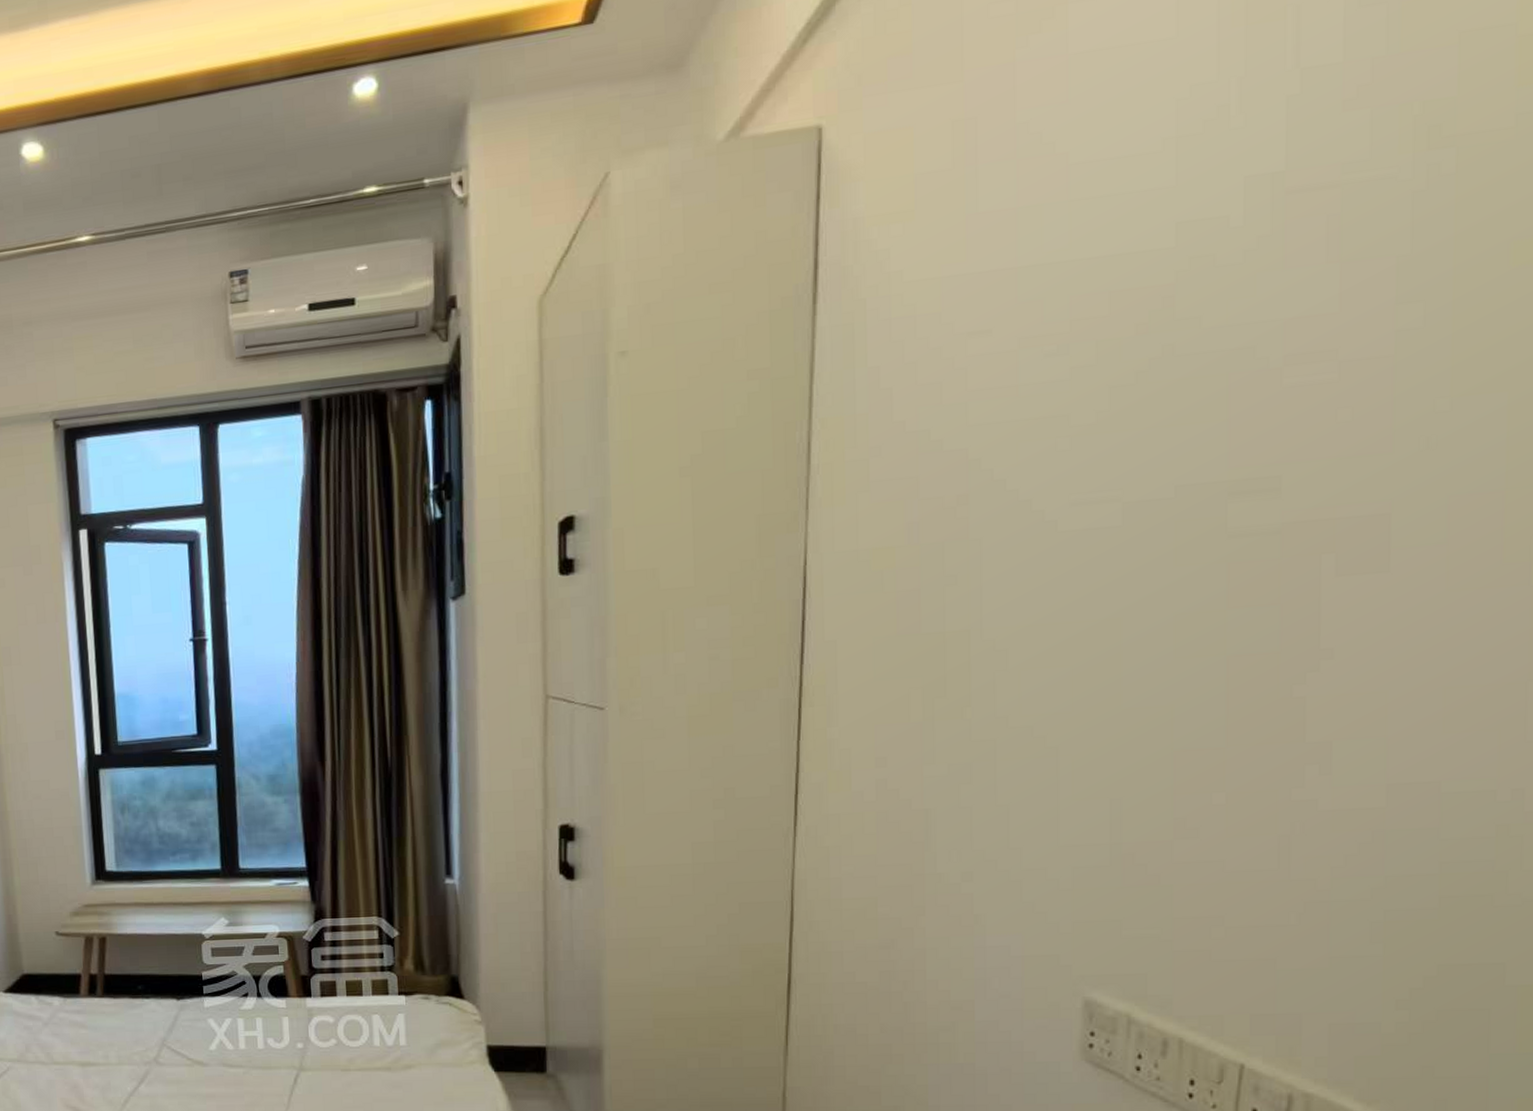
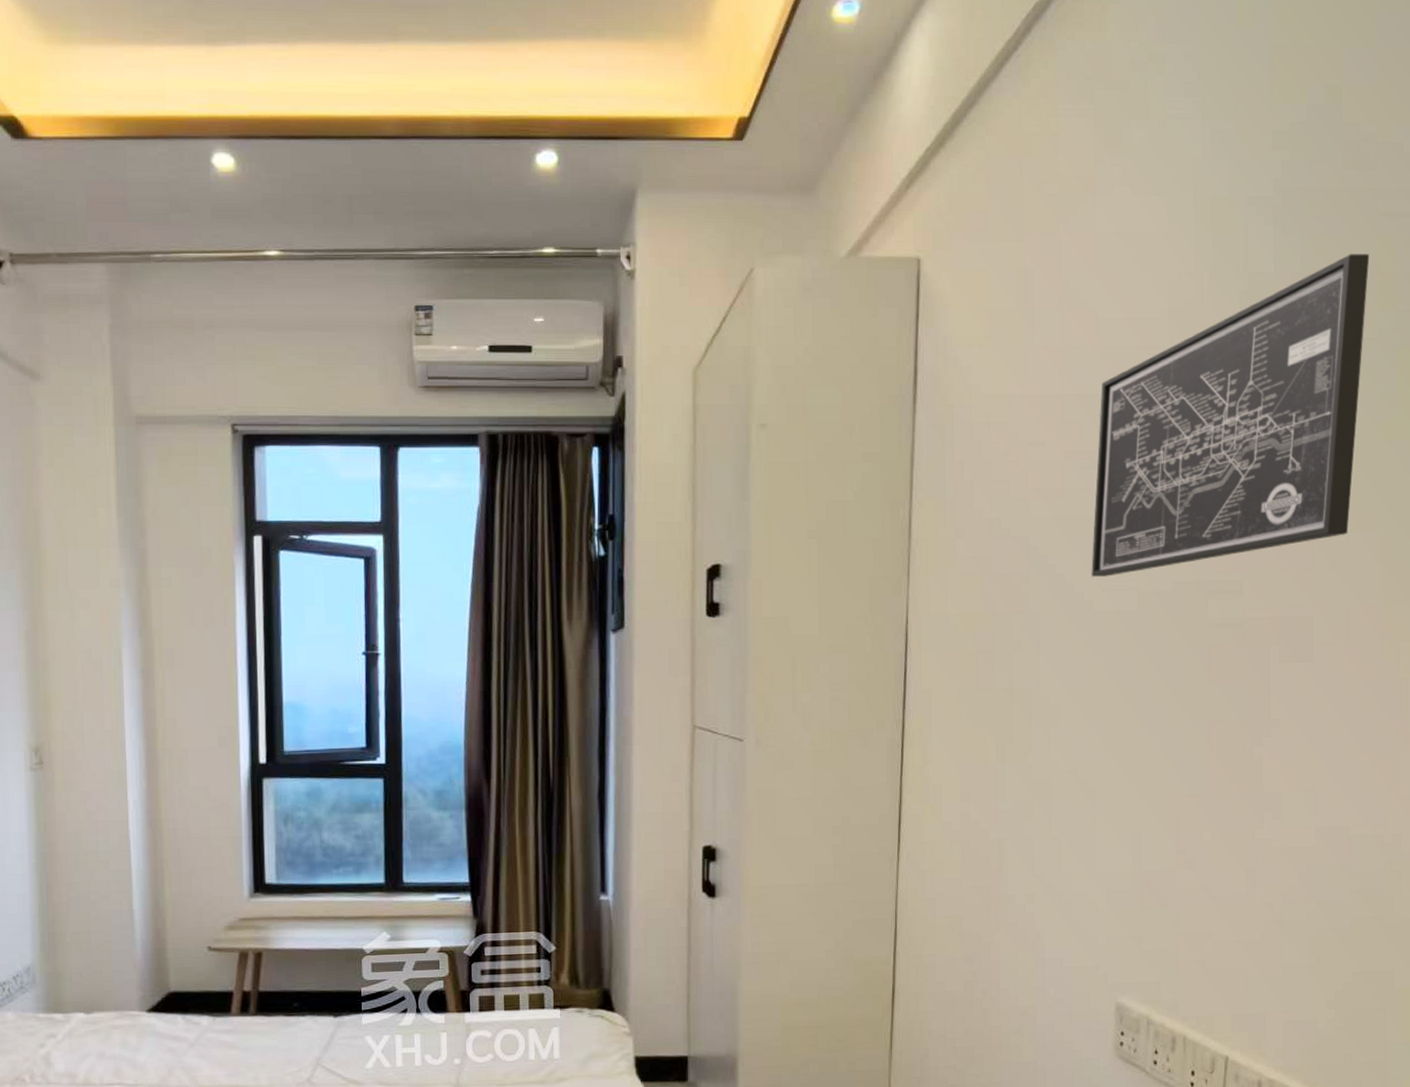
wall art: none [1056,11,1503,490] -> present [1091,253,1370,577]

